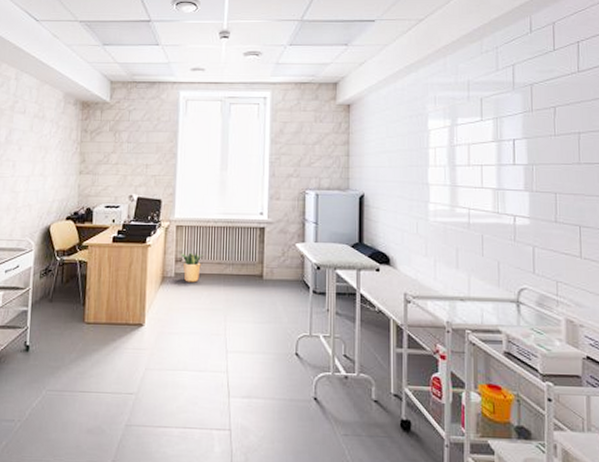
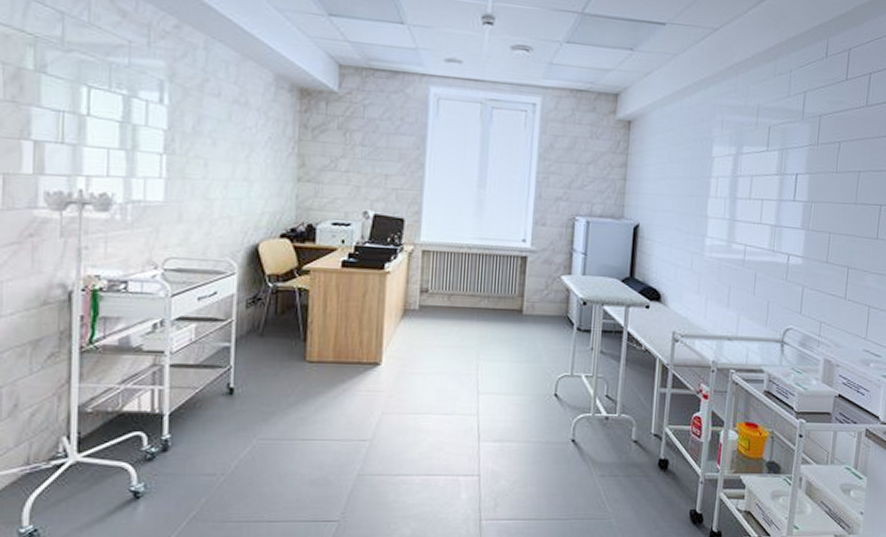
potted plant: present [180,252,204,283] -> none [426,282,455,317]

